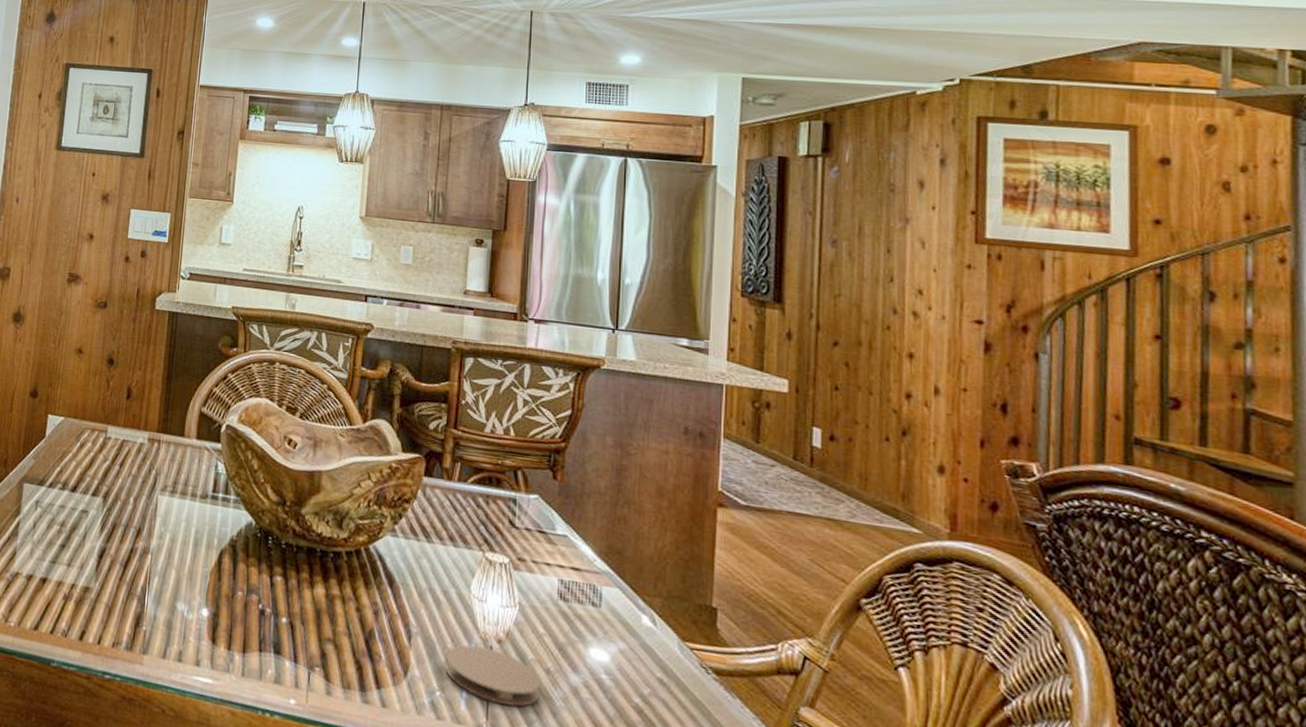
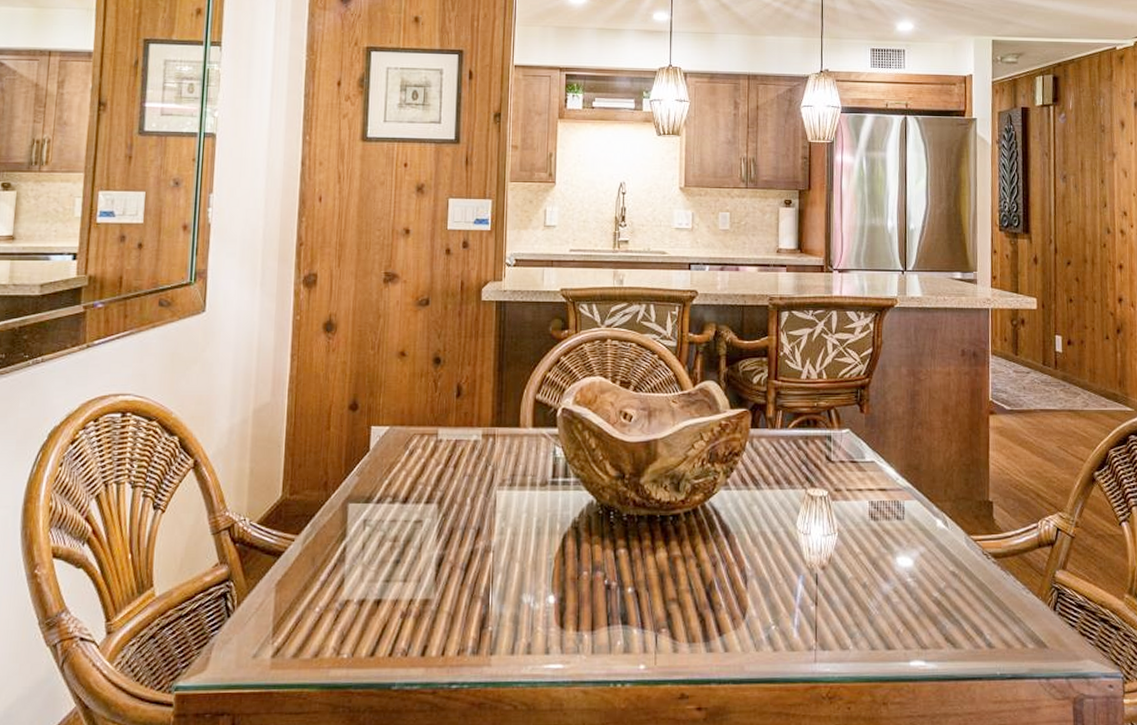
coaster: present [445,644,541,707] -> none [778,576,860,624]

